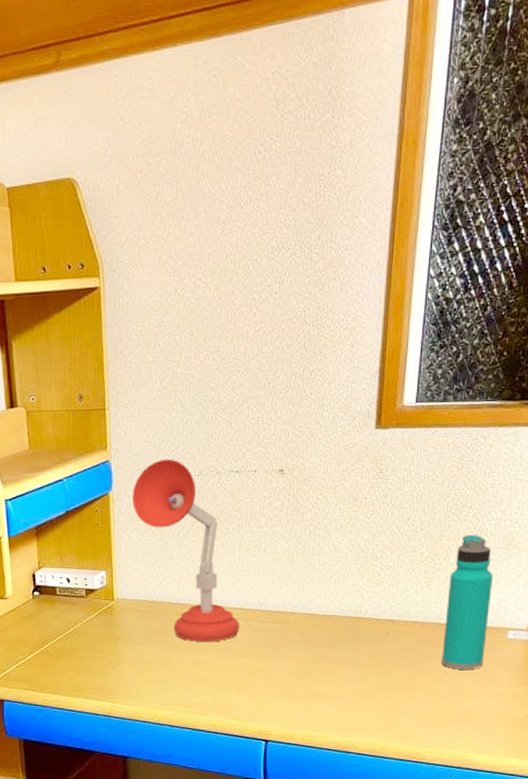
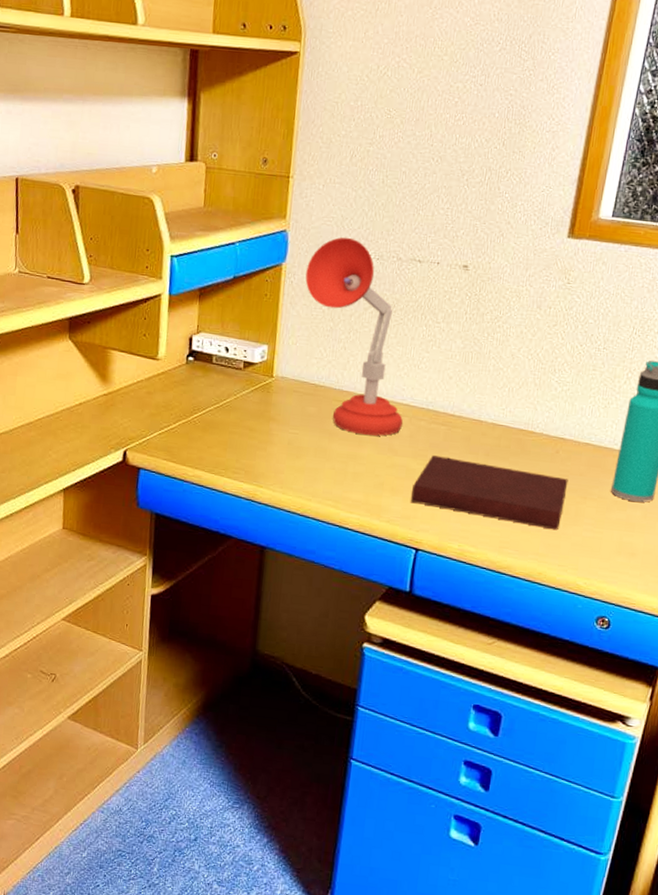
notebook: none [256,652,401,706] -> present [411,455,569,531]

